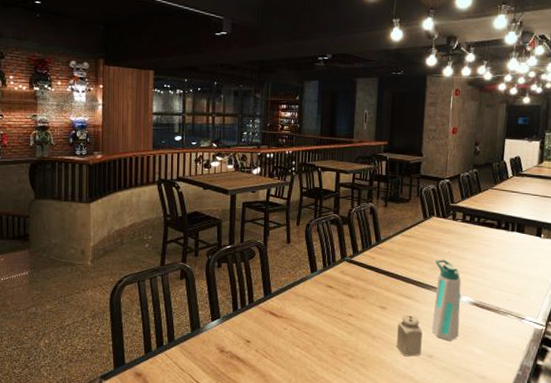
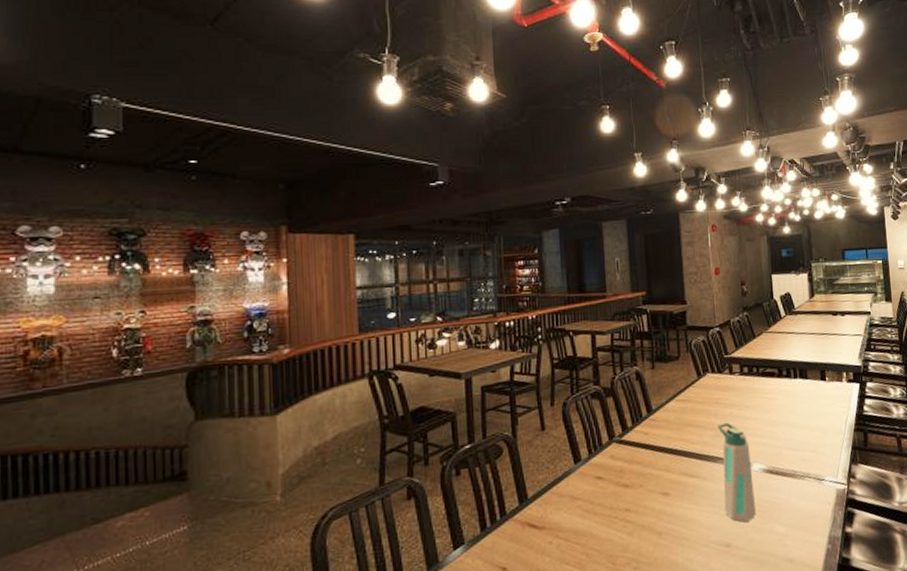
salt shaker: present [396,314,423,357] -> none [684,497,717,552]

